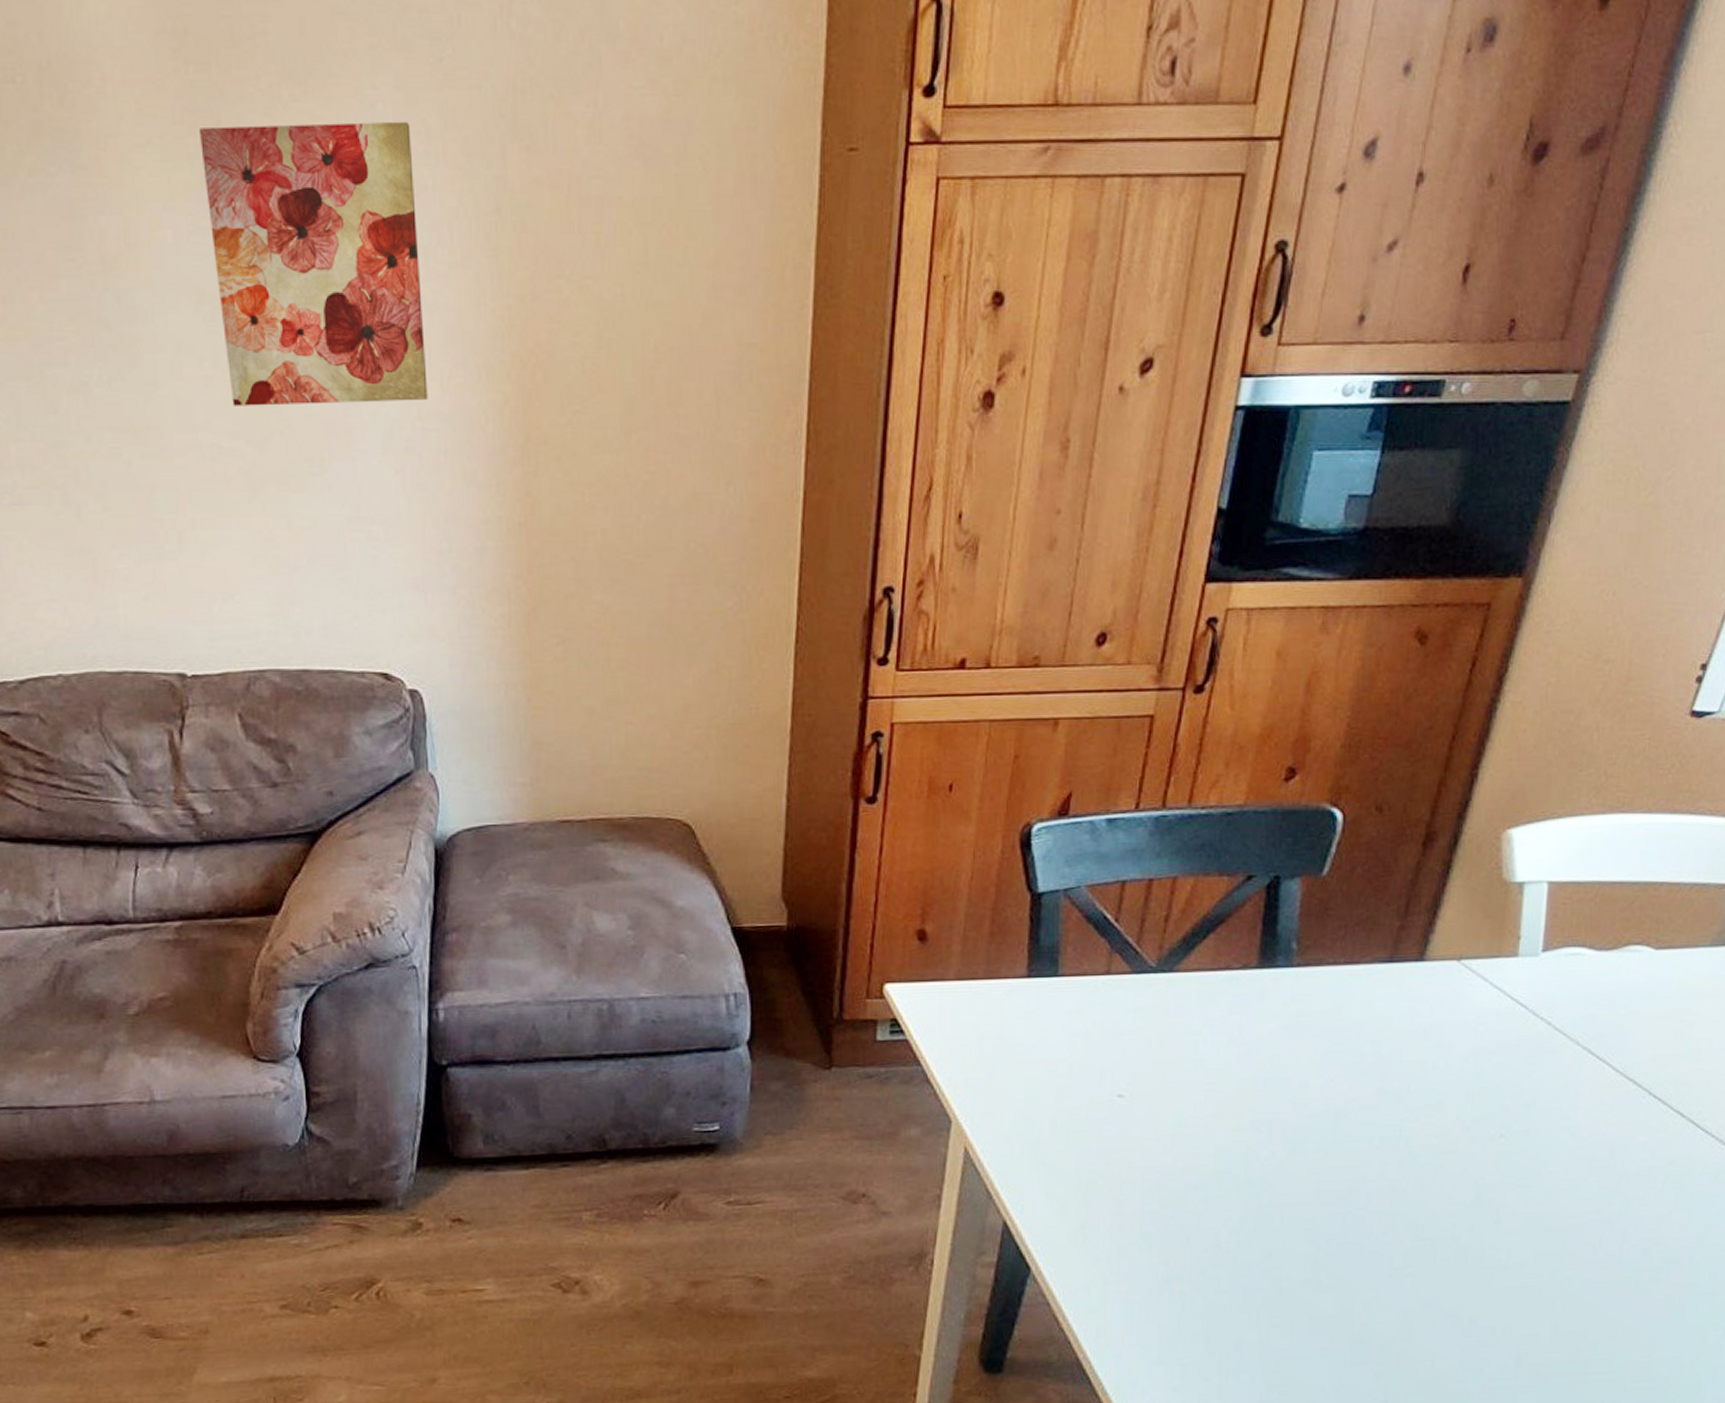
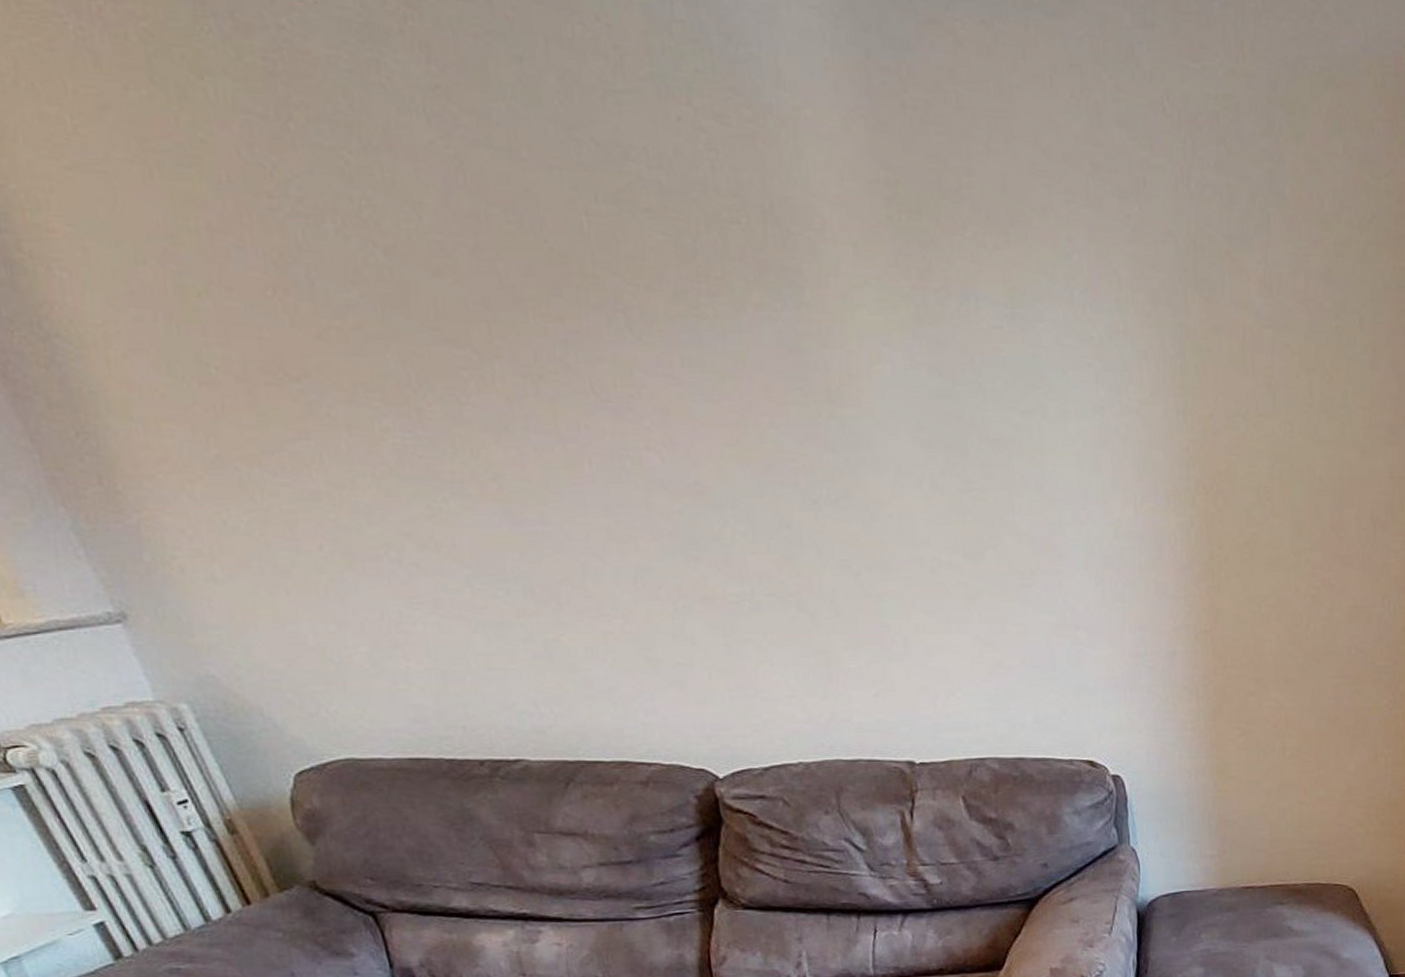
wall art: present [198,121,428,406] -> none [911,270,1124,525]

